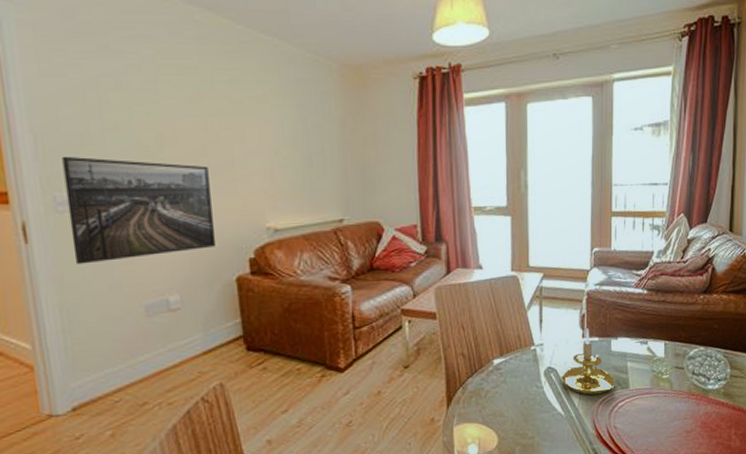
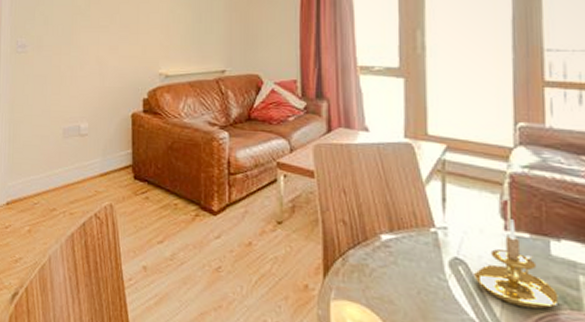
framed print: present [62,156,215,265] -> none [23,12,119,92]

